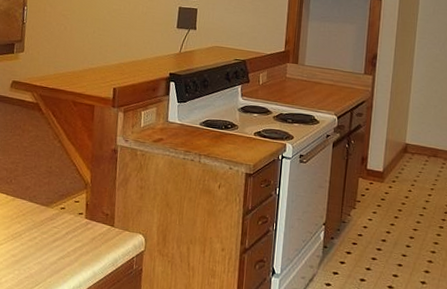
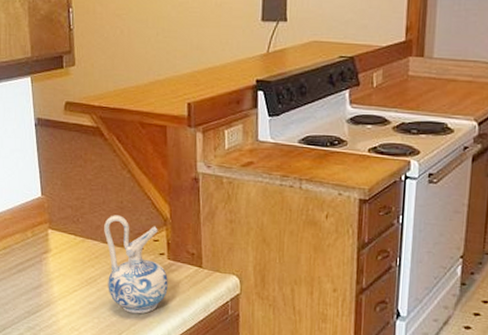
ceramic pitcher: none [30,178,84,267] -> present [104,215,168,314]

